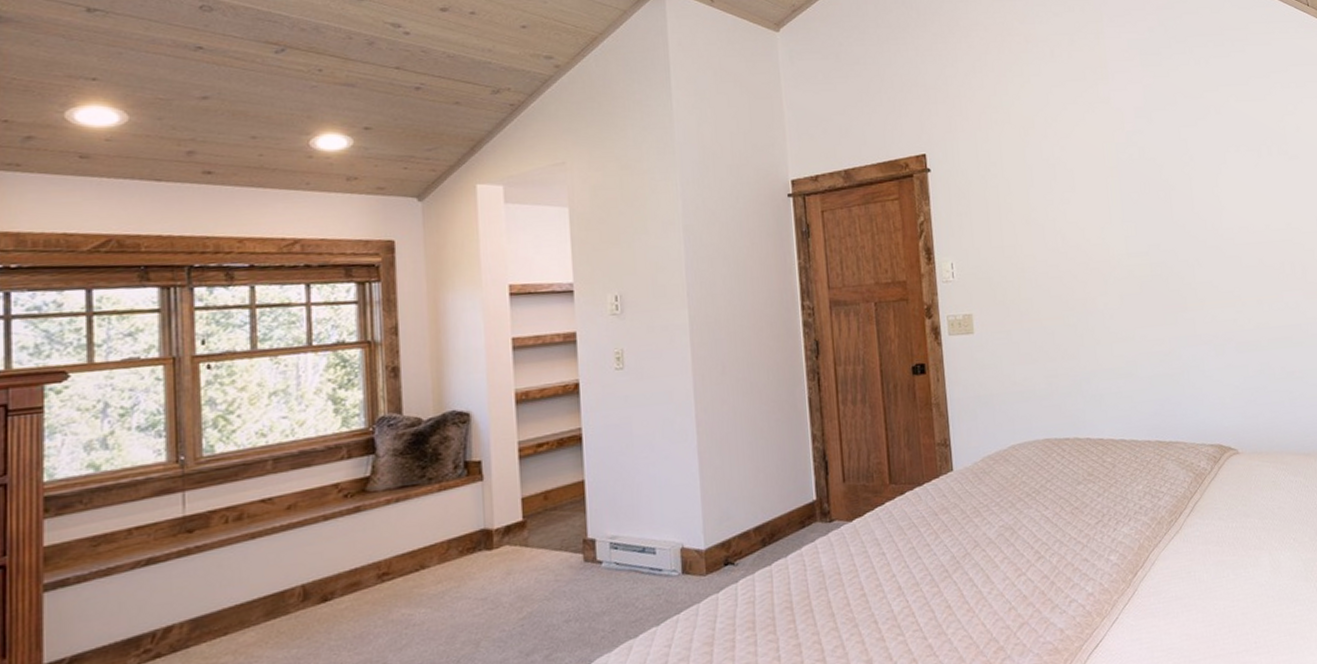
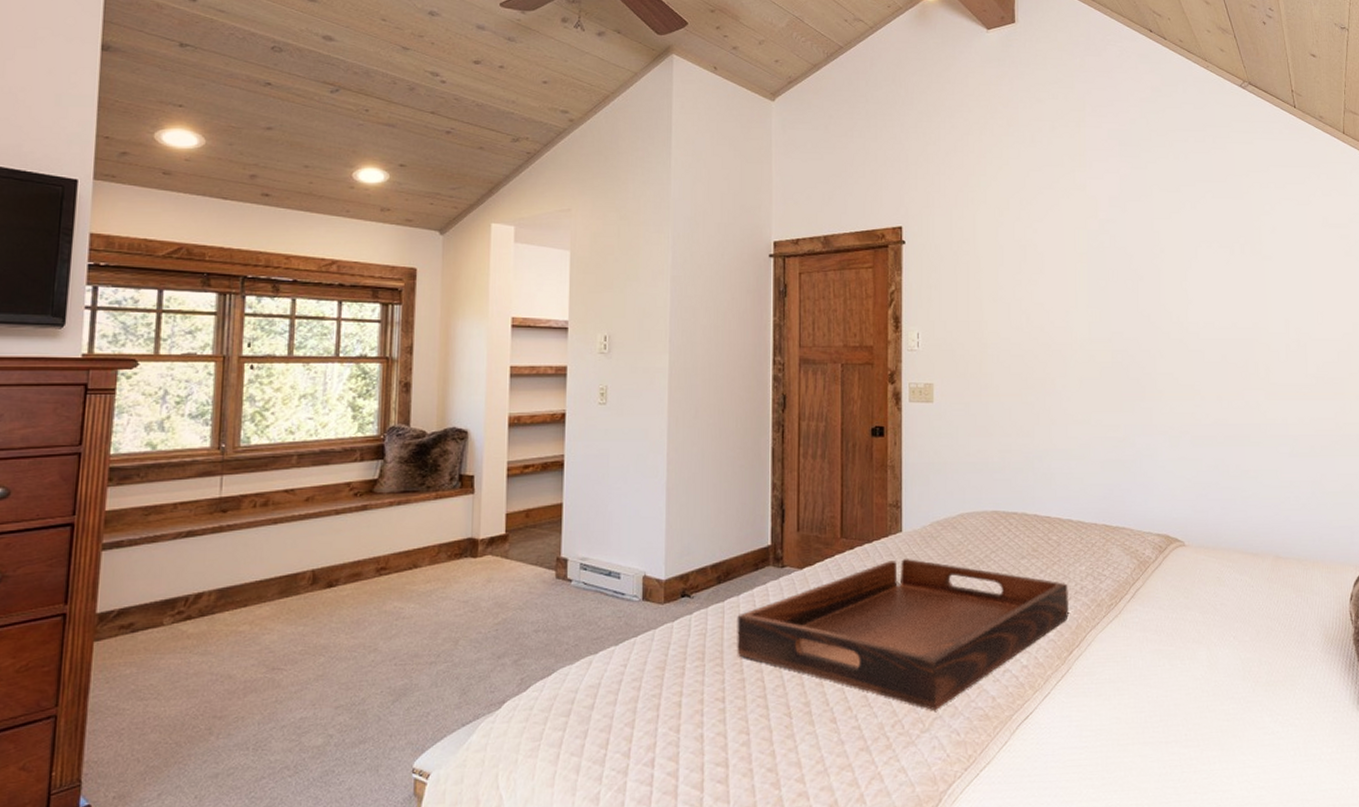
serving tray: none [787,497,1130,651] -> present [737,559,1069,710]

